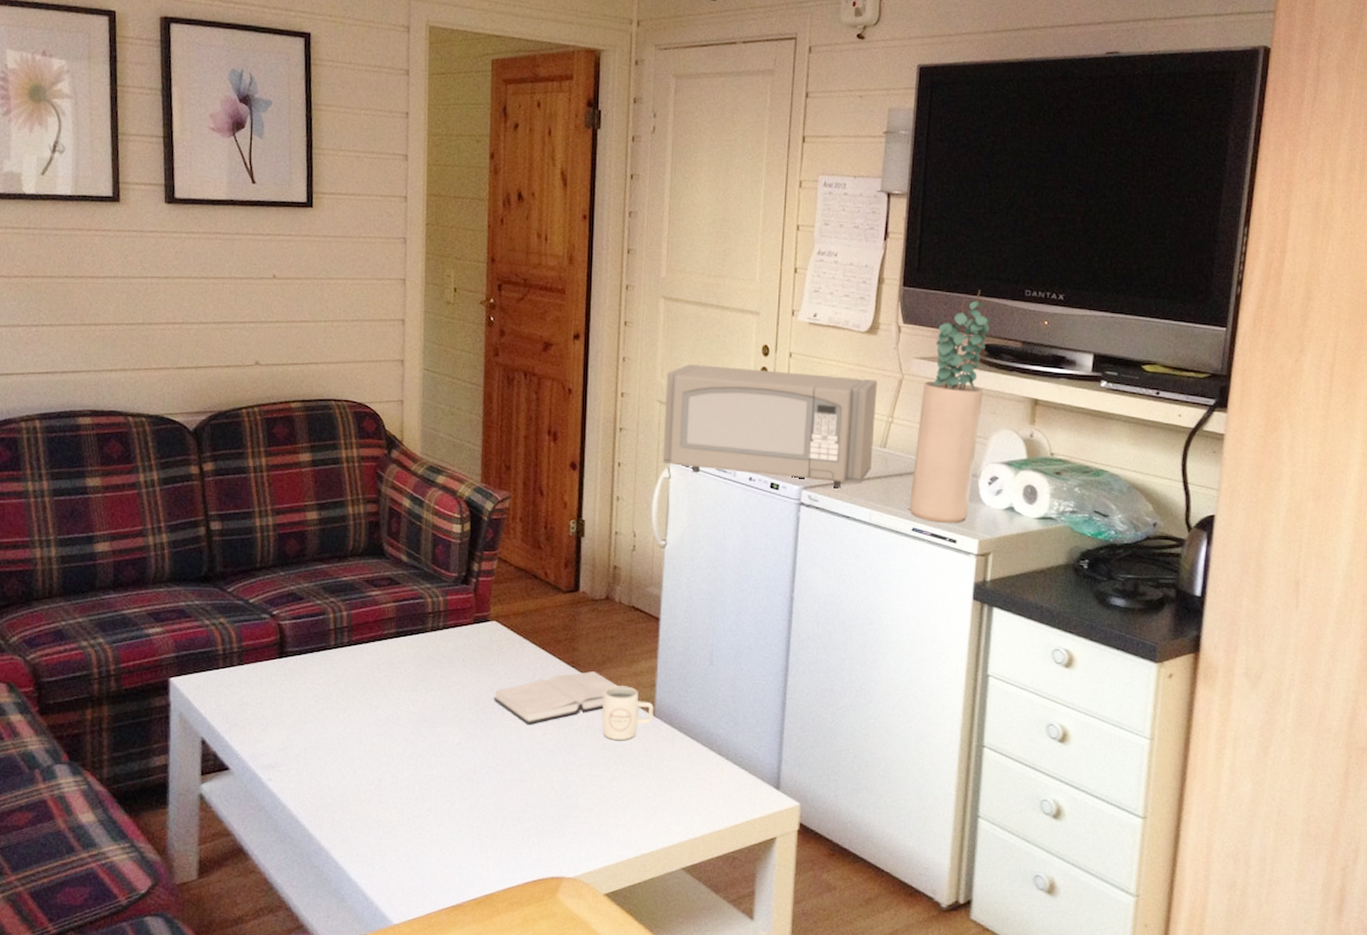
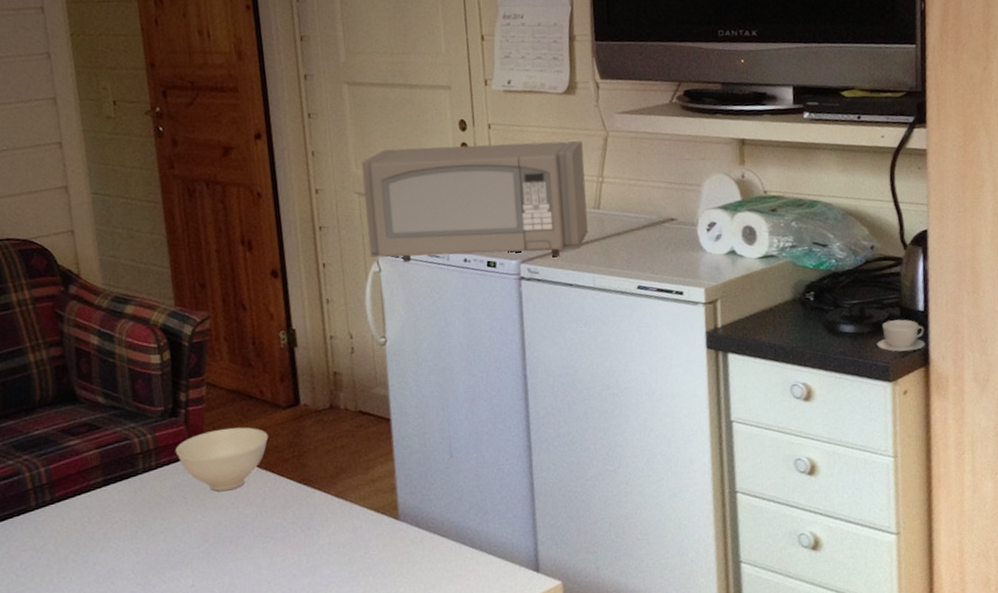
bowl: none [461,602,546,661] -> present [174,427,269,492]
hardback book: present [493,671,618,724] -> none [223,485,356,553]
mug: present [602,686,654,741] -> none [342,494,399,553]
vase: present [910,290,991,524] -> none [629,35,691,278]
teacup: none [1147,601,1199,635] -> present [876,319,926,352]

